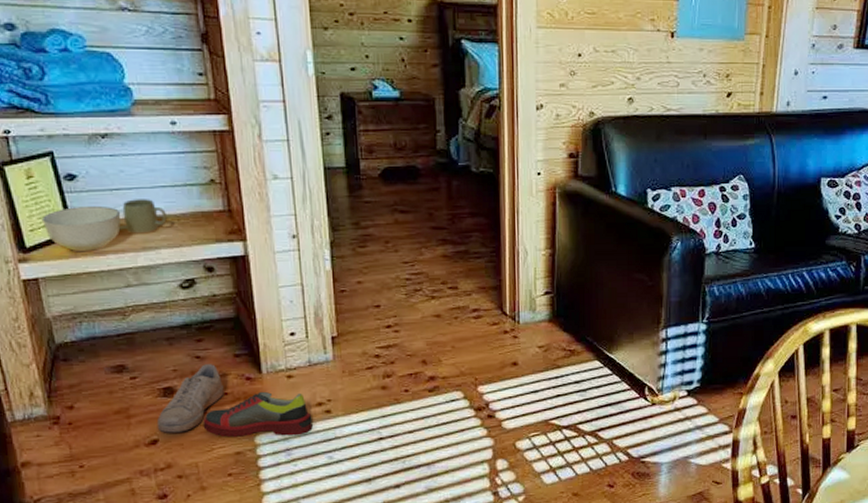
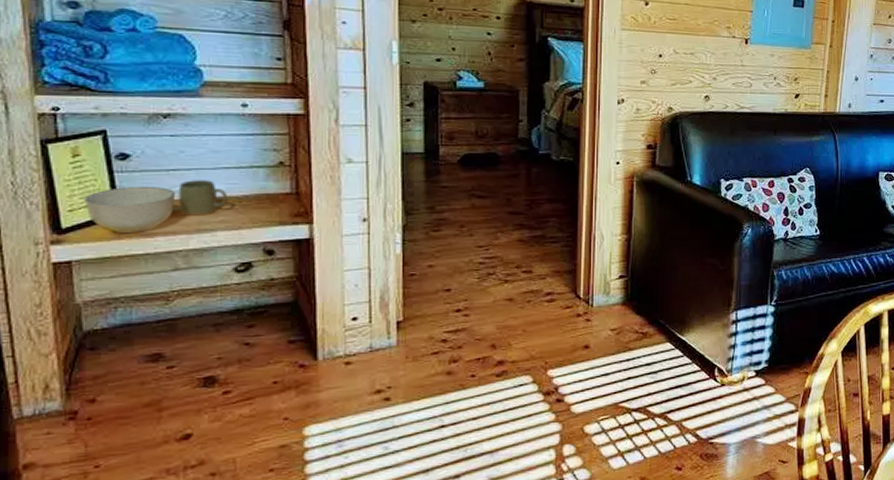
shoe: present [156,364,224,434] -> none [192,351,273,428]
shoe: present [202,391,313,437] -> none [246,379,369,429]

